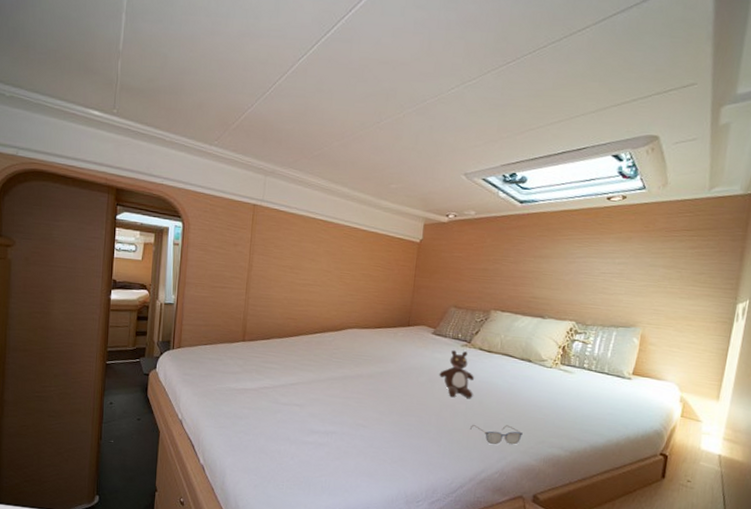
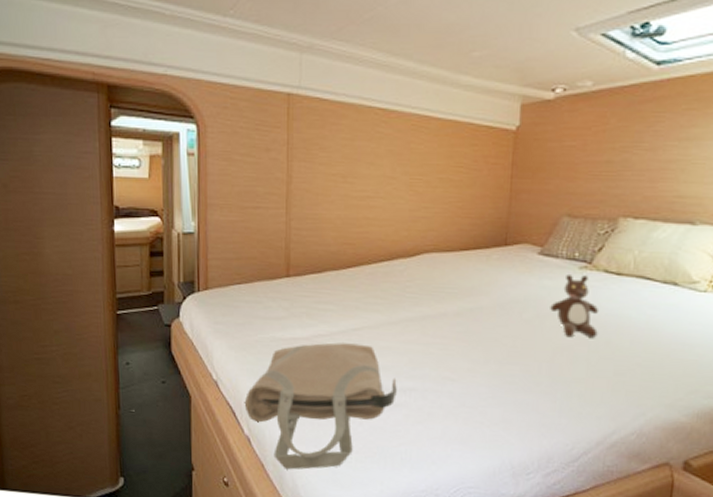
tote bag: none [201,393,322,494] -> present [244,342,397,470]
glasses: present [469,425,523,445] -> none [594,371,668,398]

